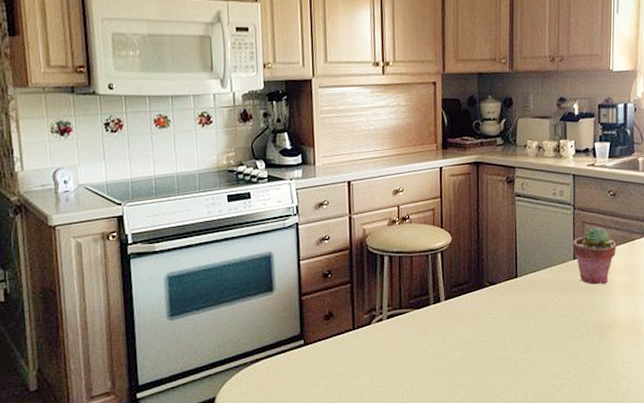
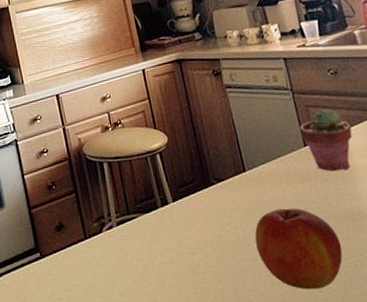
apple: none [513,314,586,388] -> present [255,208,343,290]

